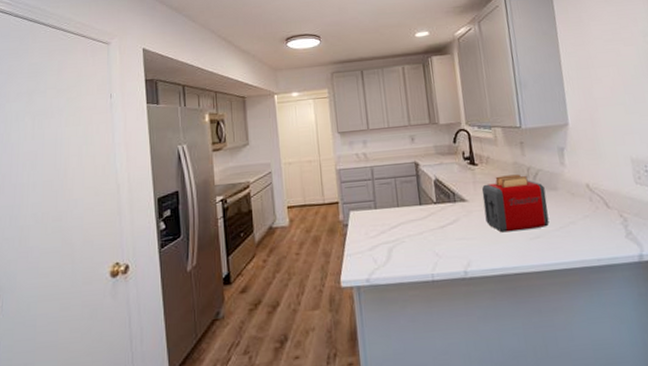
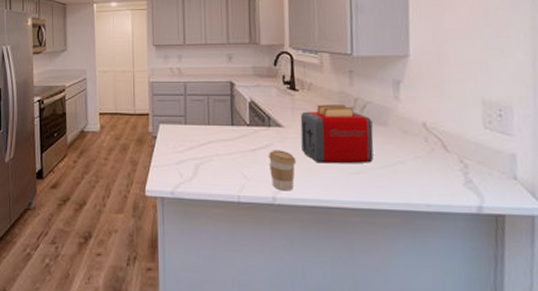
coffee cup: none [456,224,483,264] -> present [268,150,297,191]

